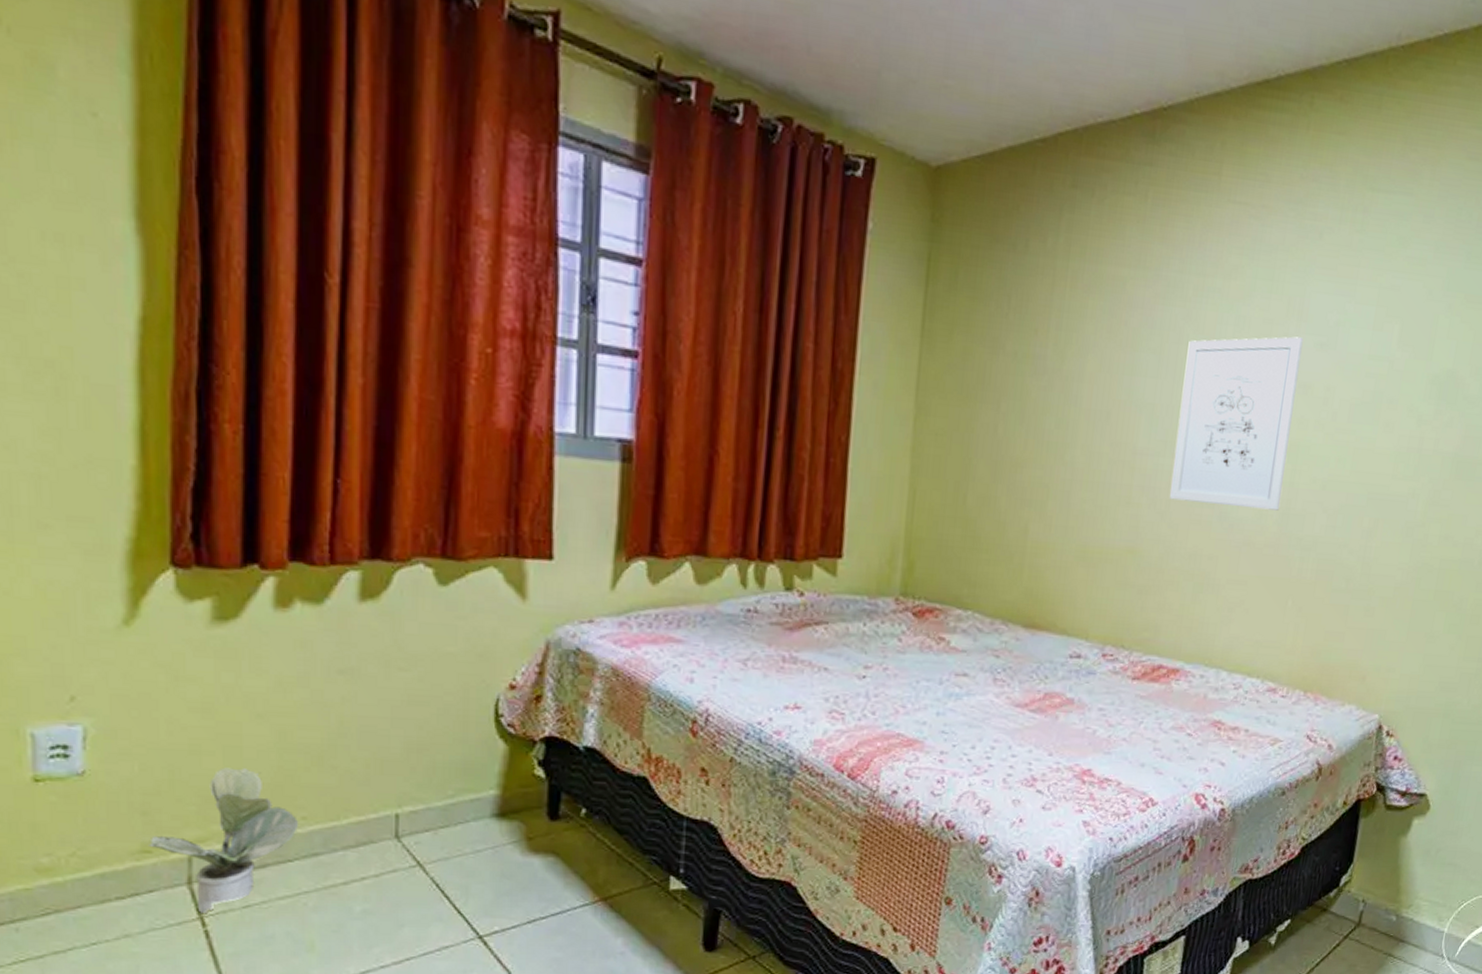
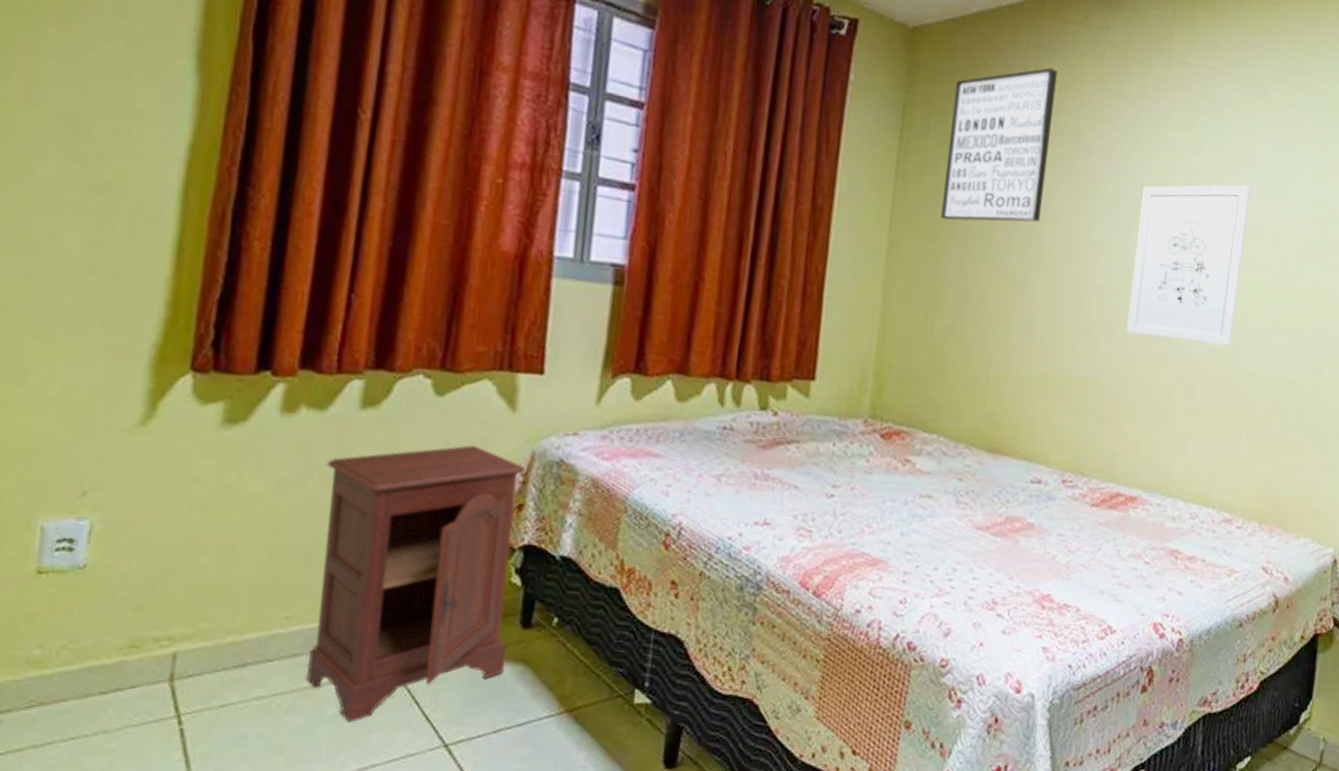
potted plant: present [149,767,299,913] -> none [137,565,282,711]
nightstand: none [329,635,542,919] -> present [307,444,526,723]
wall art: none [971,210,1096,383] -> present [941,68,1058,223]

